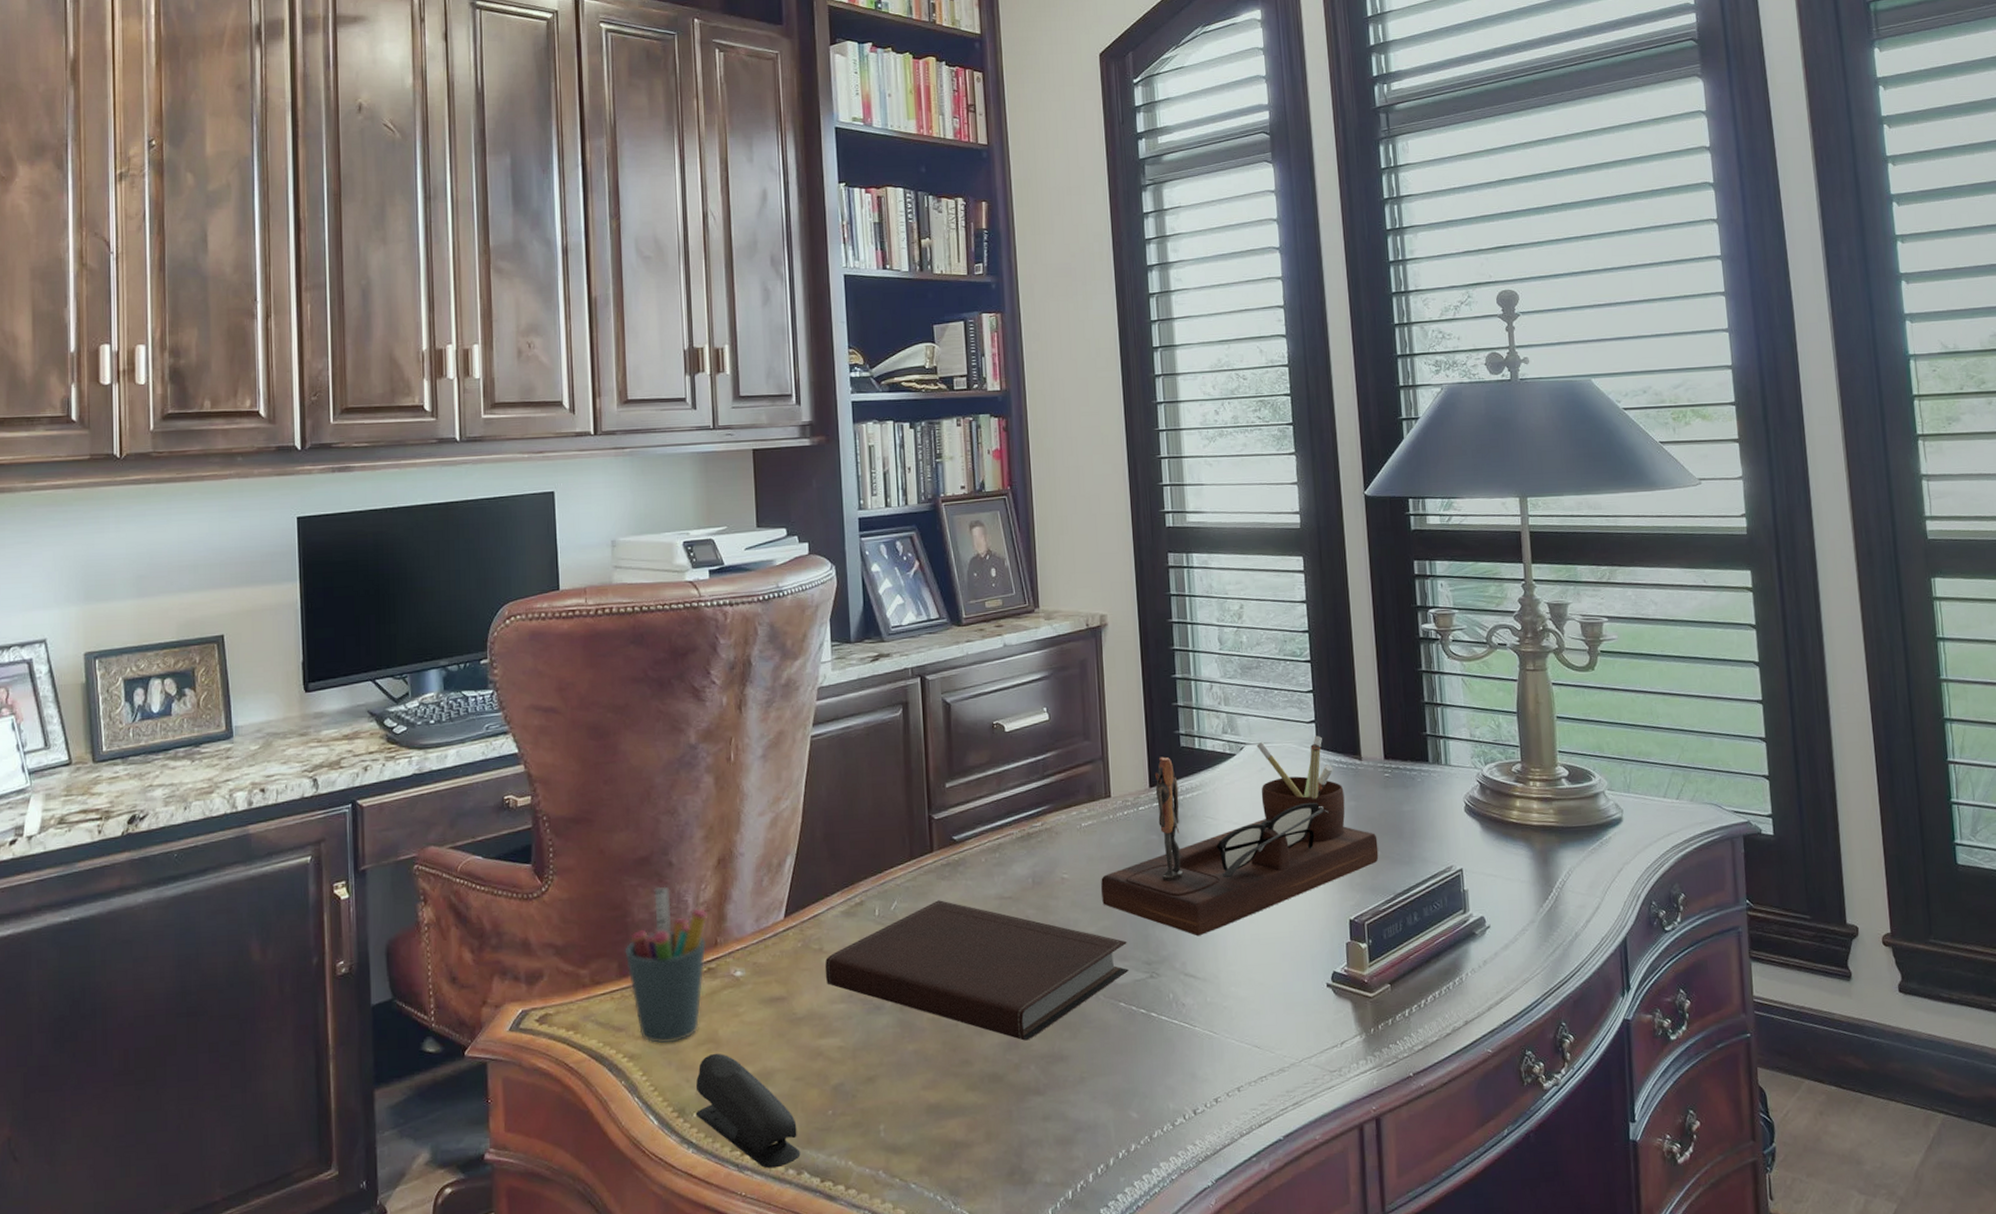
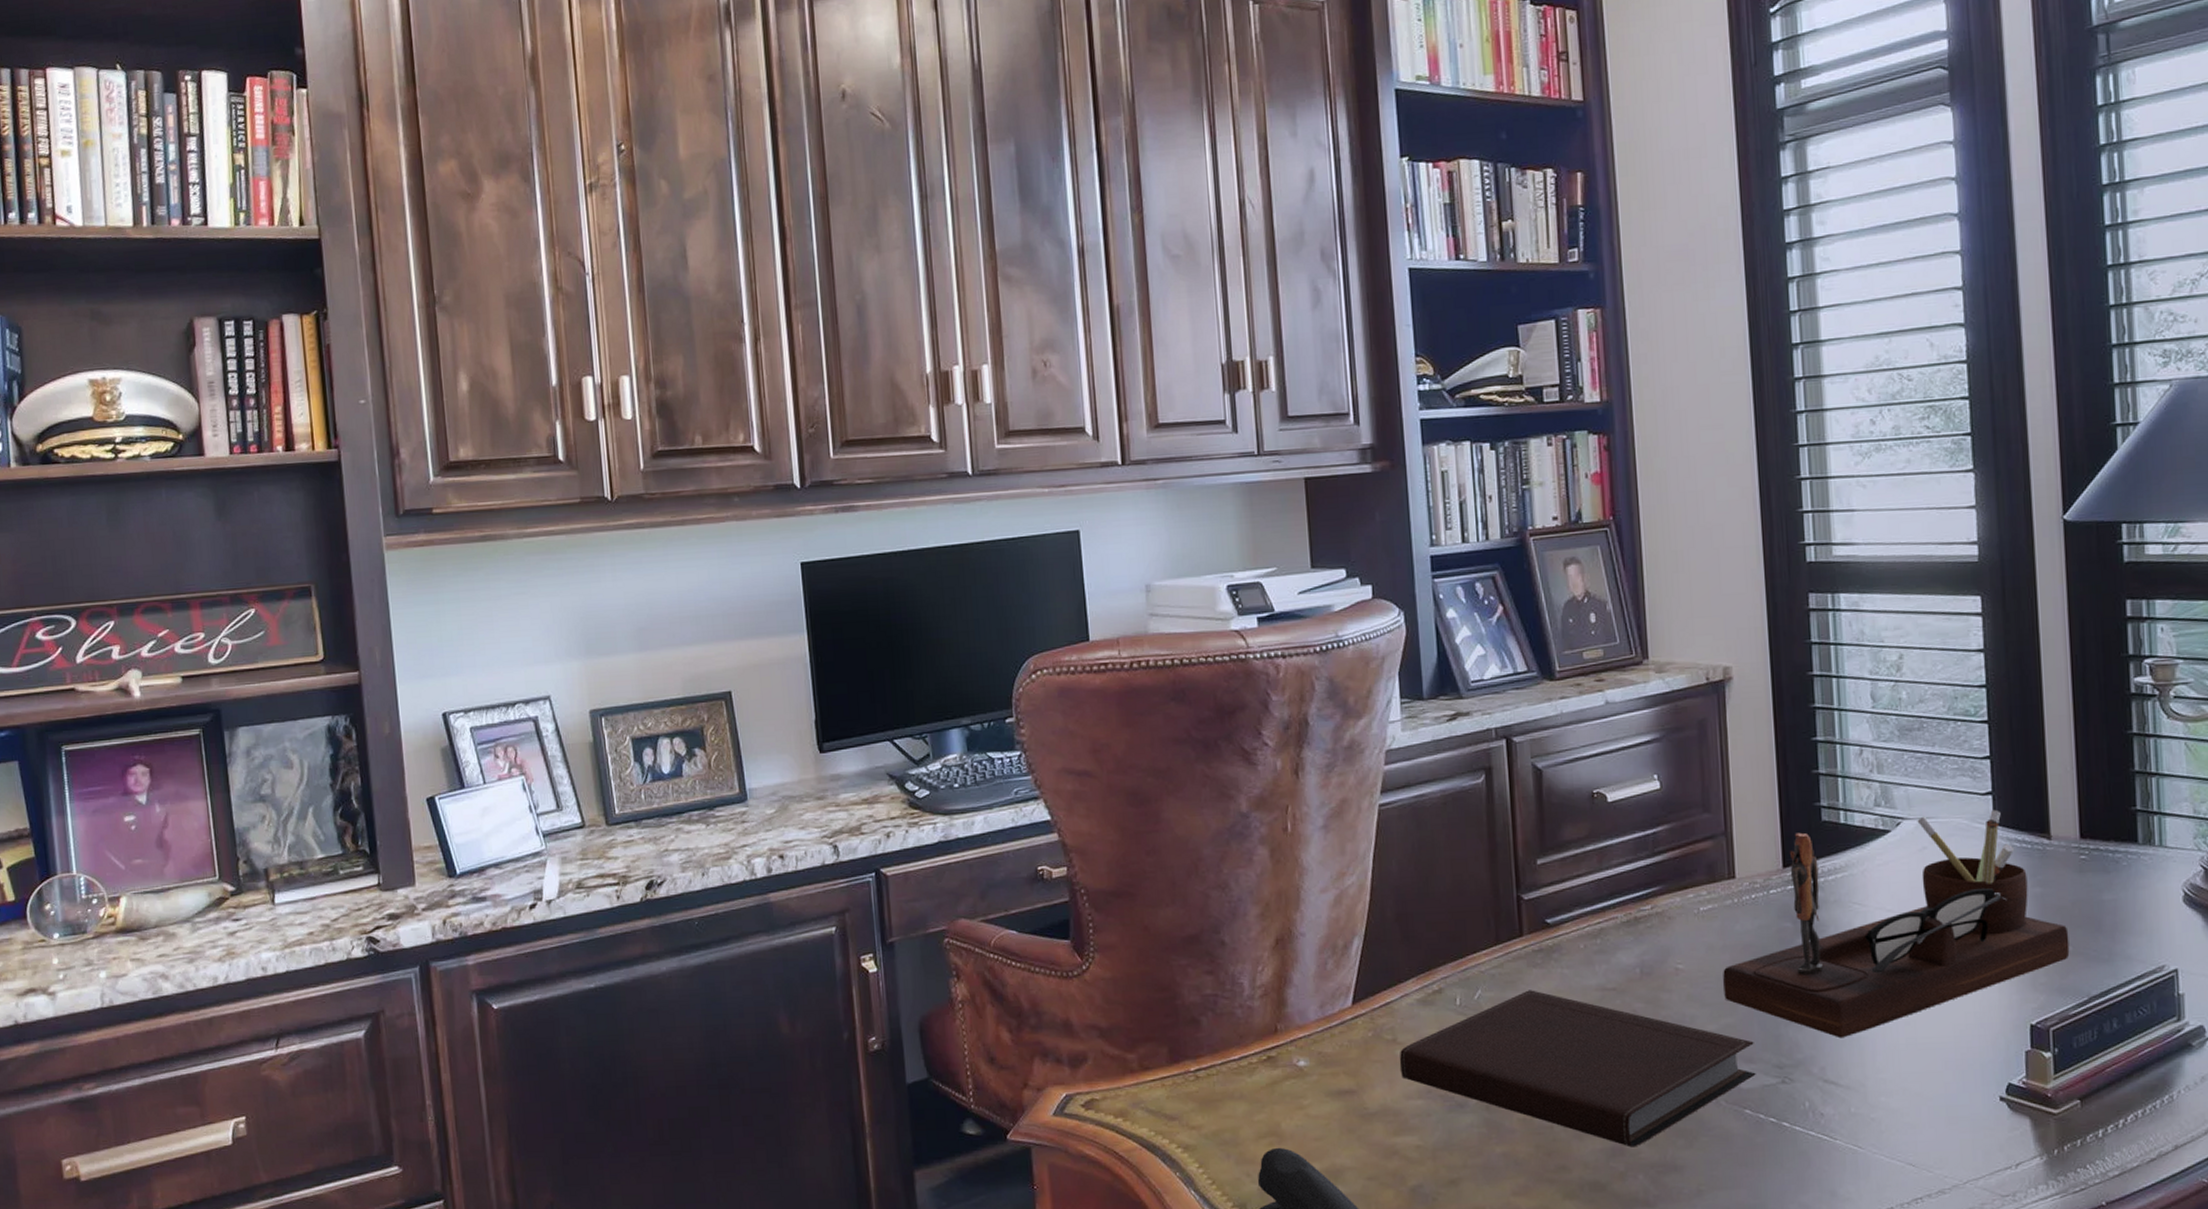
pen holder: present [624,886,708,1043] -> none [1175,967,1267,1135]

